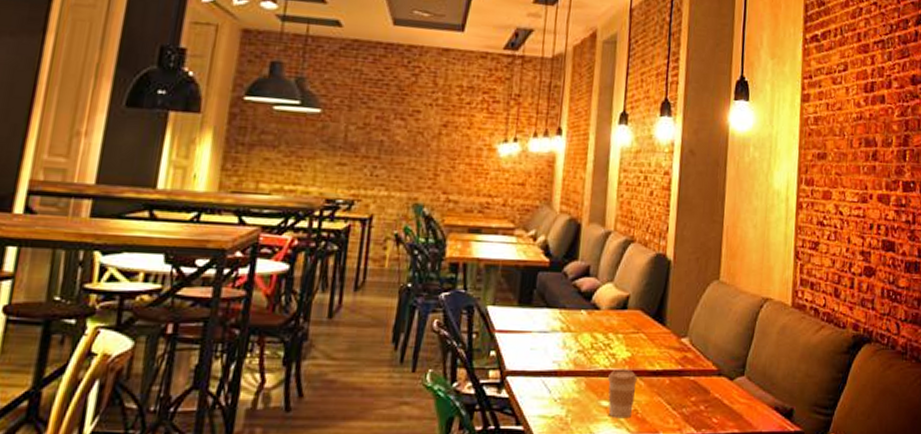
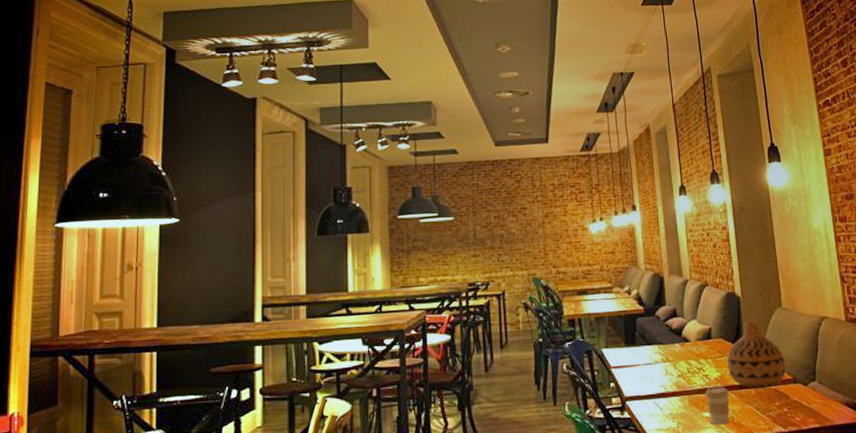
vase: none [641,292,713,378] -> present [727,321,786,389]

